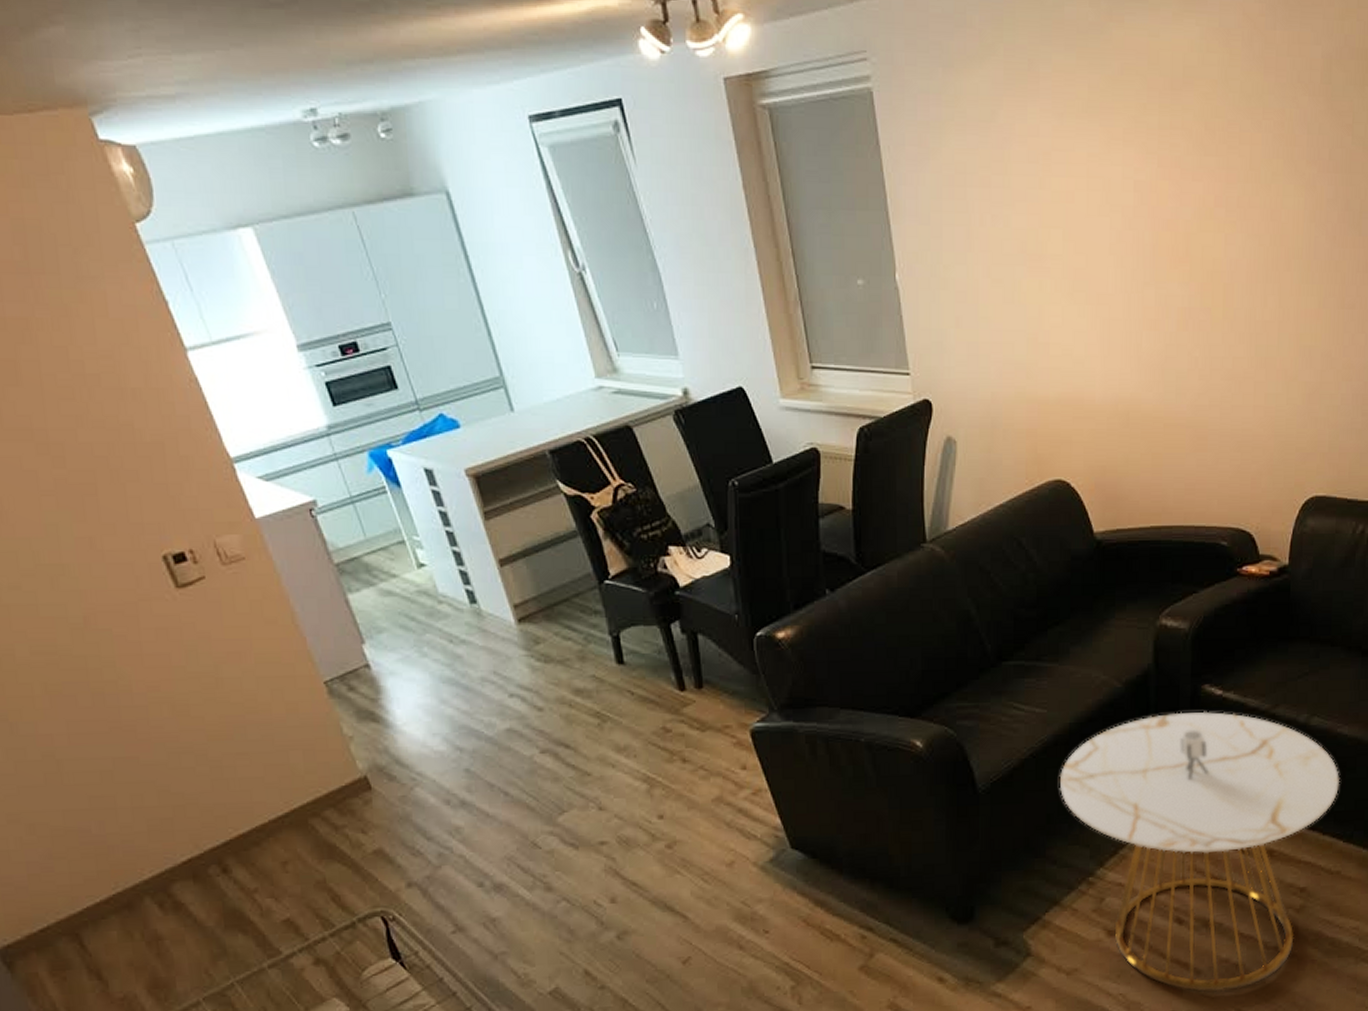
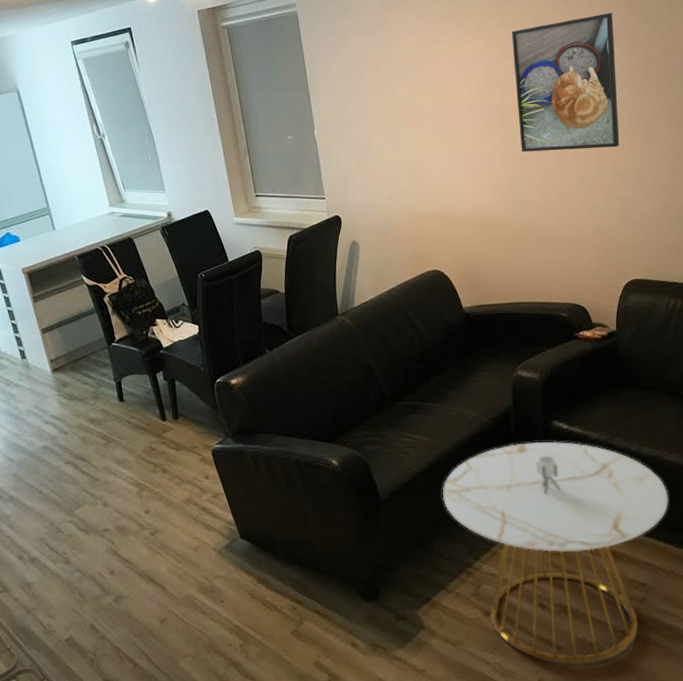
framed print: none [1172,117,1310,316] -> present [511,12,620,153]

